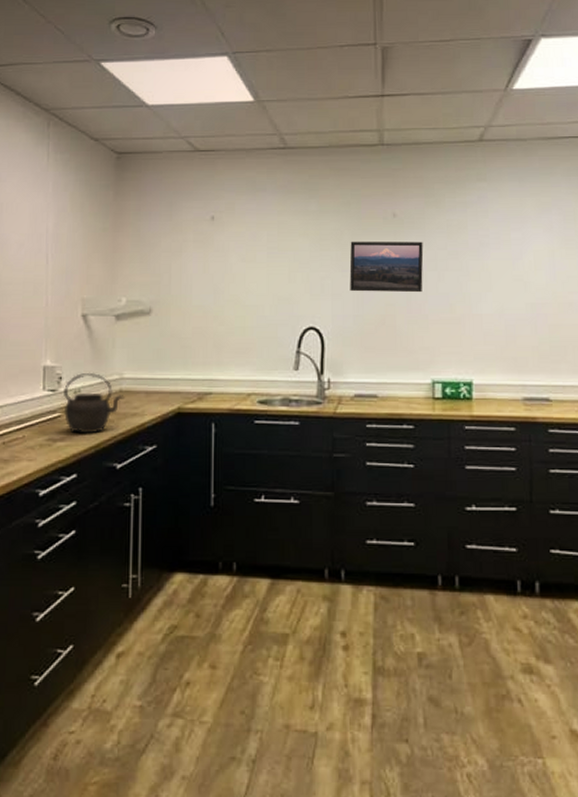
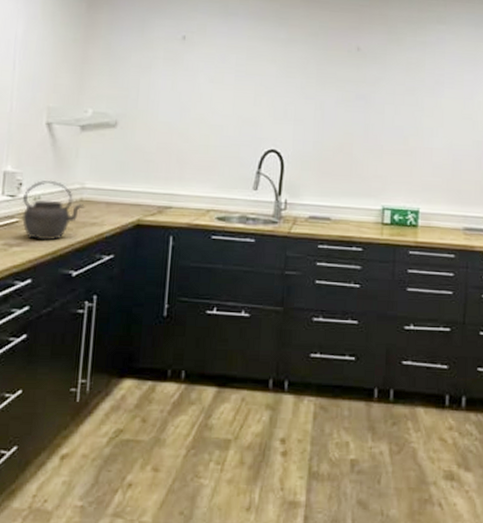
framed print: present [349,241,424,293] -> none [312,70,383,124]

